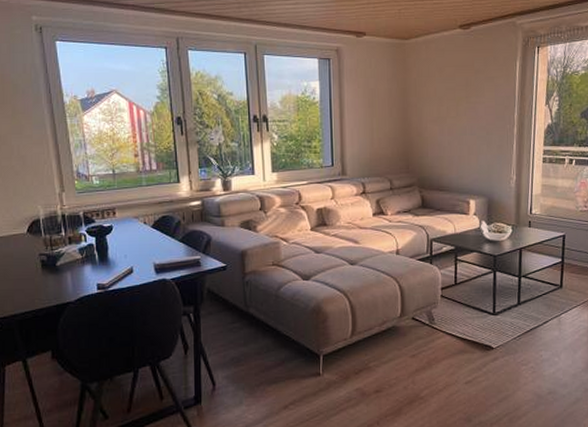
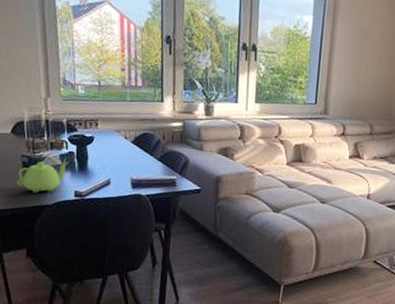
teapot: none [36,254,88,291] -> present [16,161,68,193]

